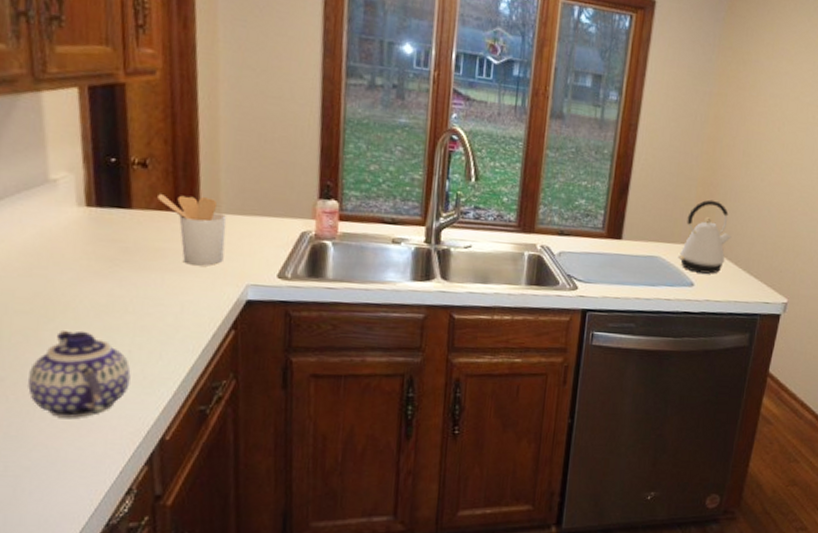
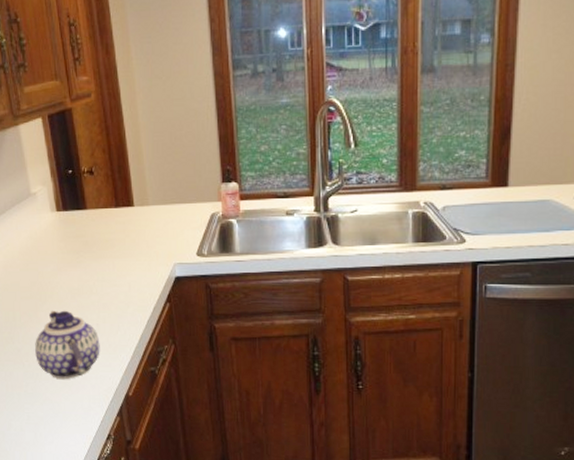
utensil holder: present [157,193,227,266] -> none [103,192,155,251]

